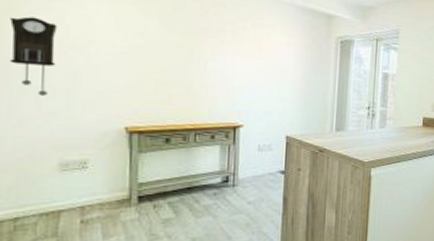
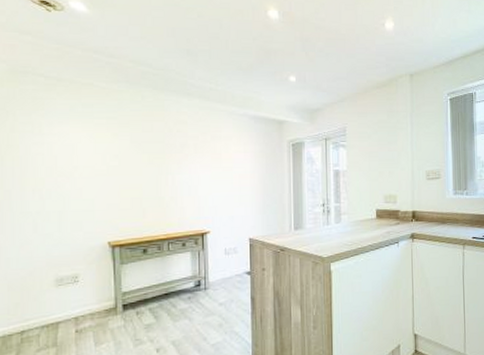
pendulum clock: present [10,16,58,96] -> none [10,151,48,220]

